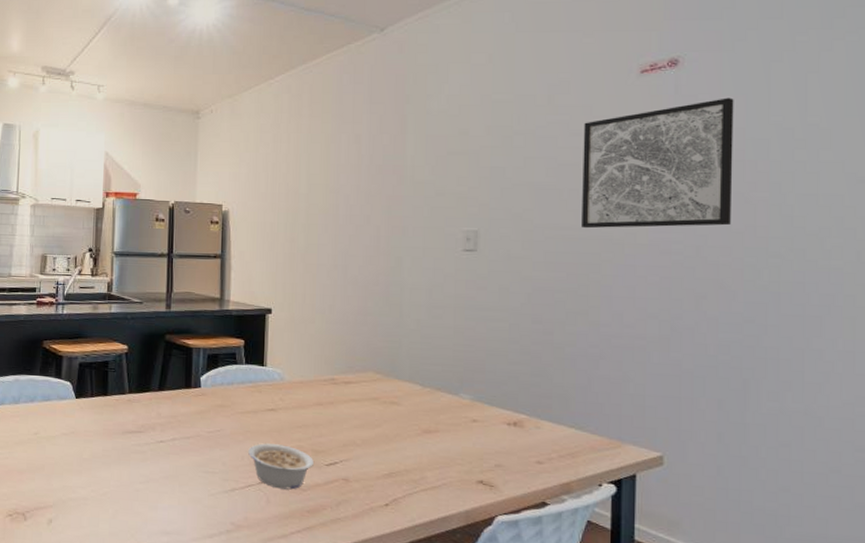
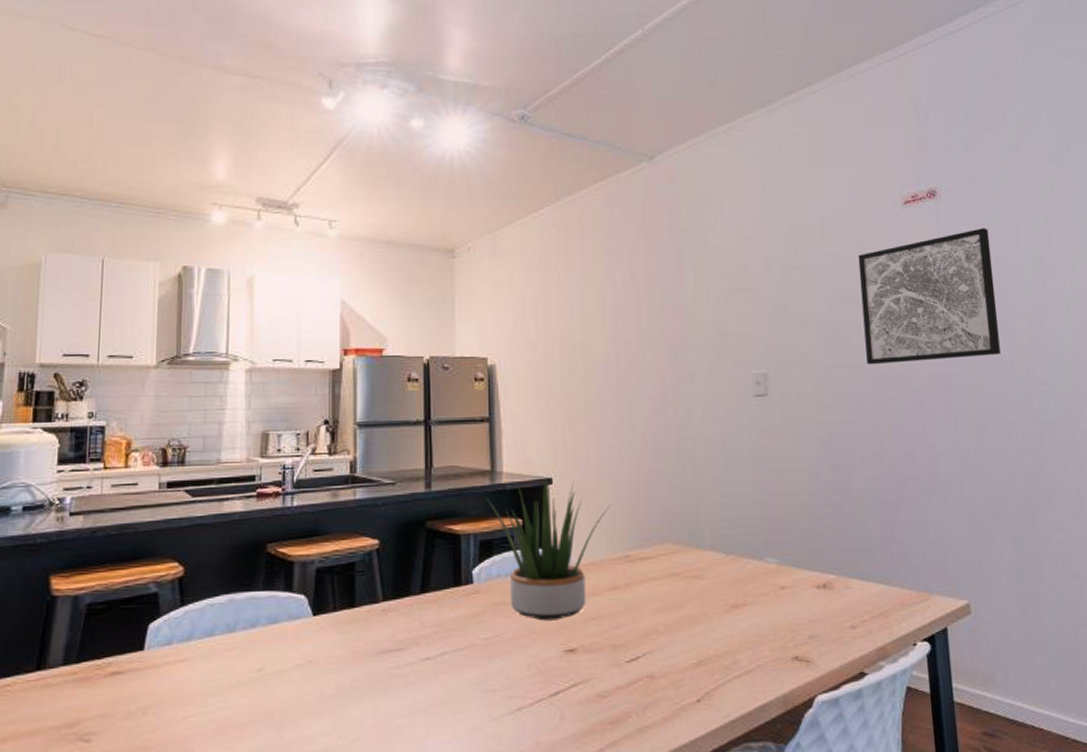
potted plant: none [215,309,323,425] -> present [486,479,612,621]
legume: present [248,443,314,490] -> none [535,643,613,700]

